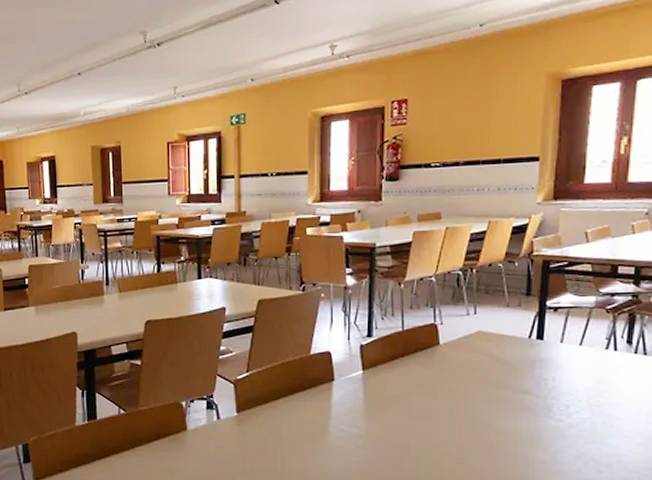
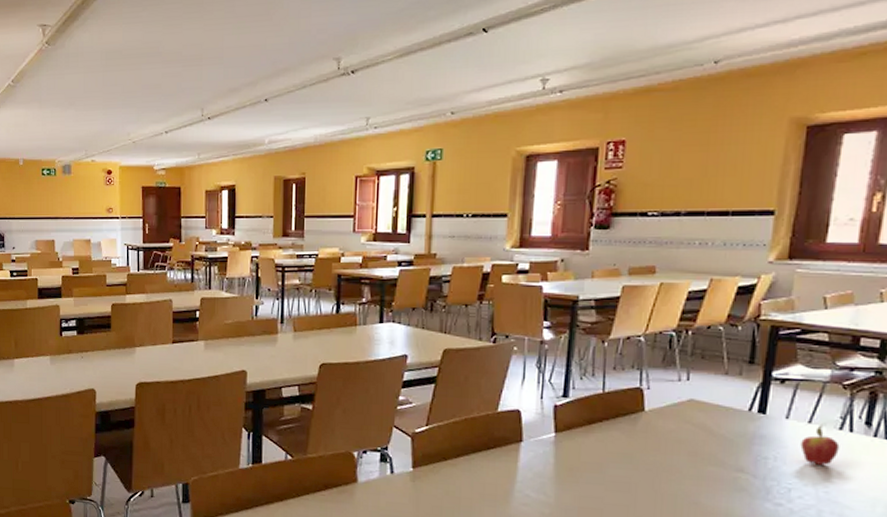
fruit: none [574,346,607,382] -> present [800,425,840,465]

